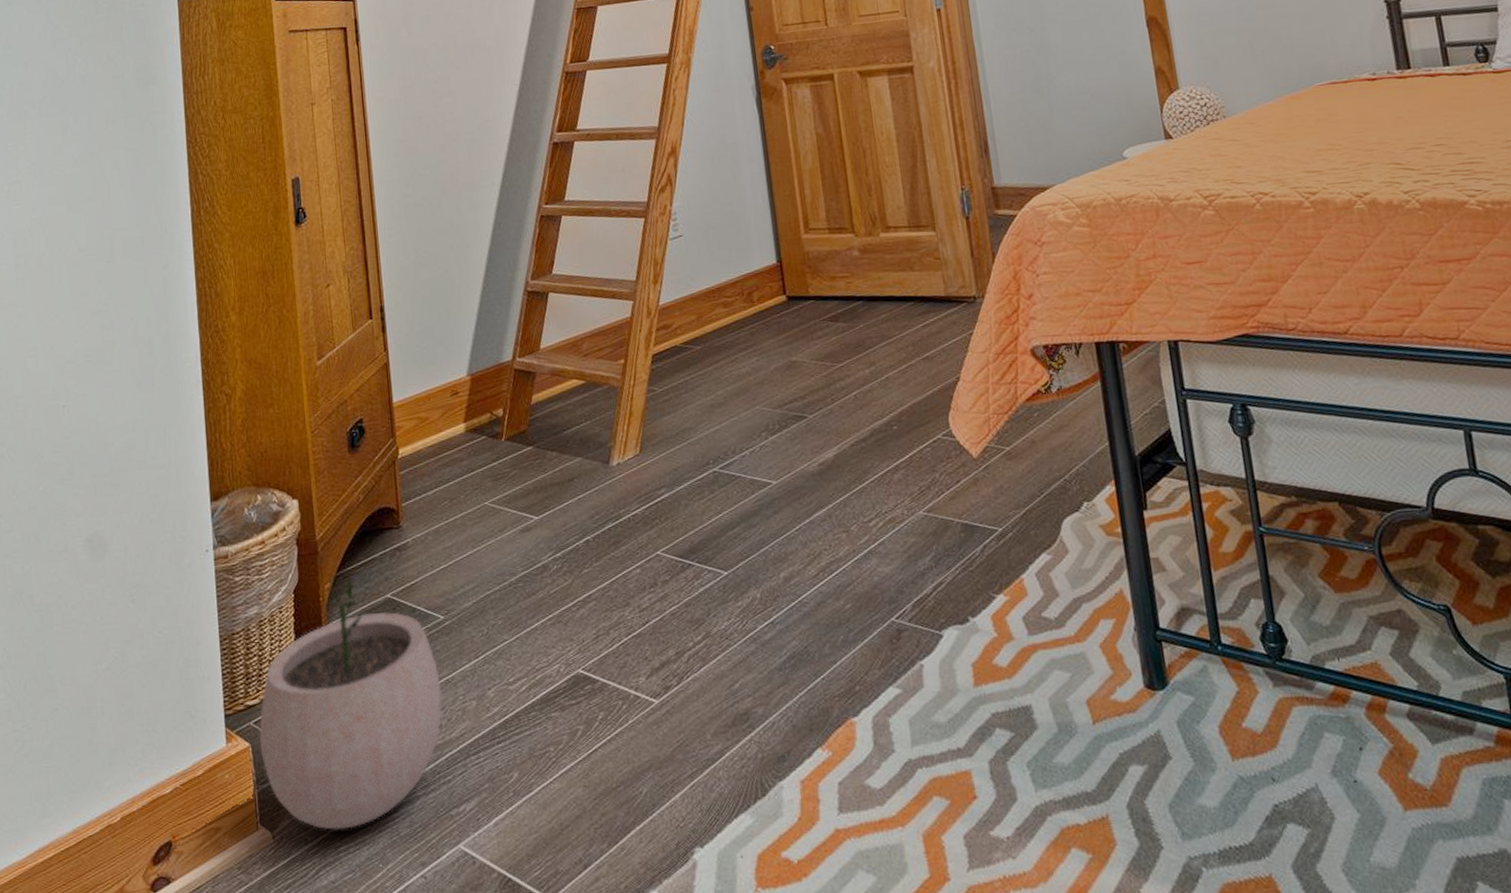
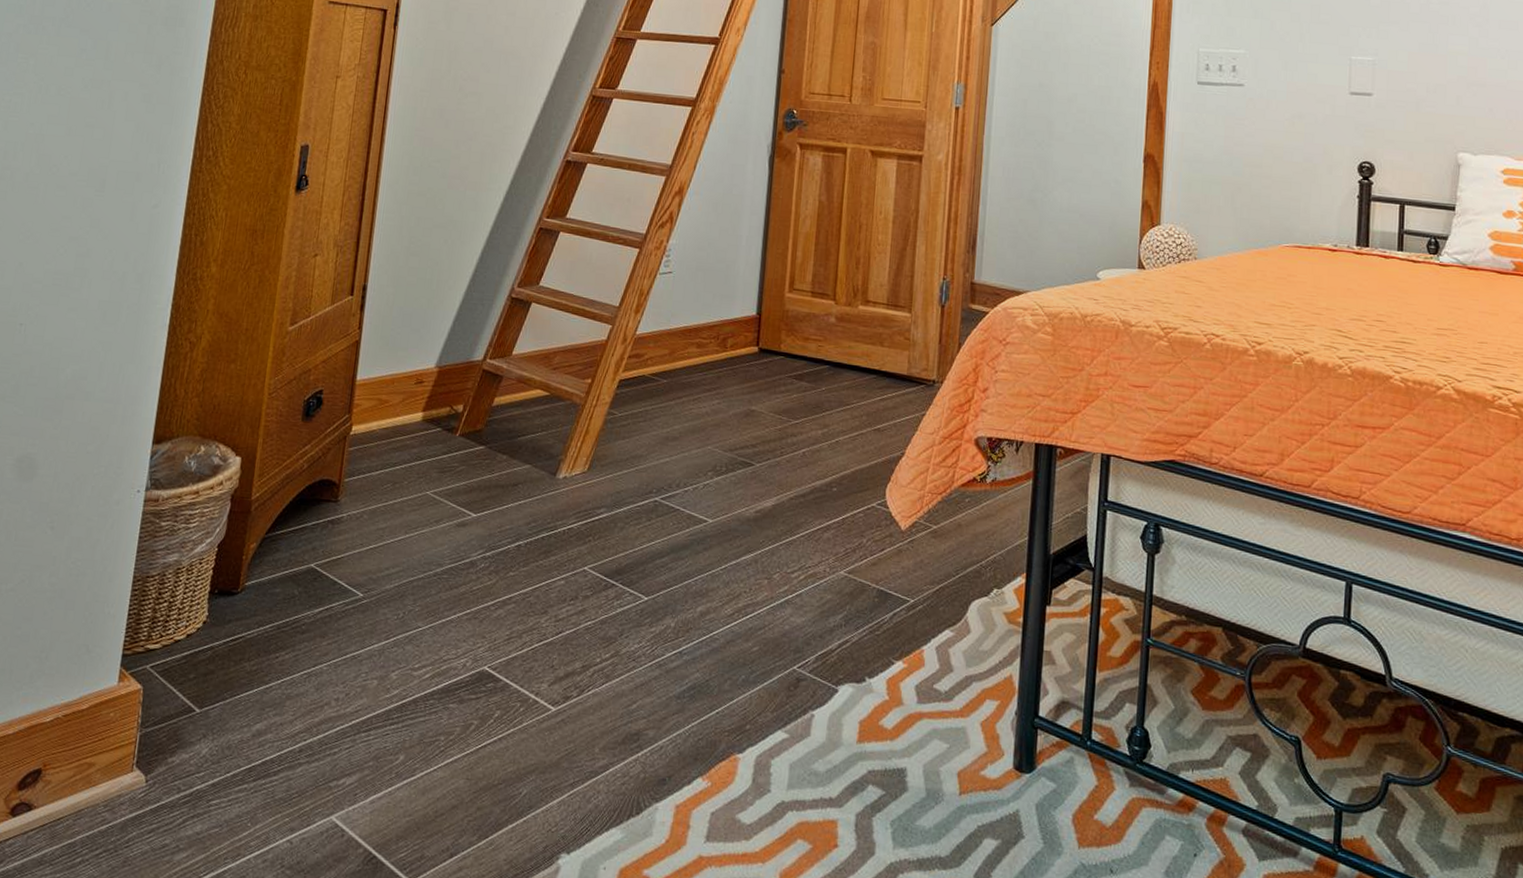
plant pot: present [258,577,442,830] -> none [151,541,347,785]

